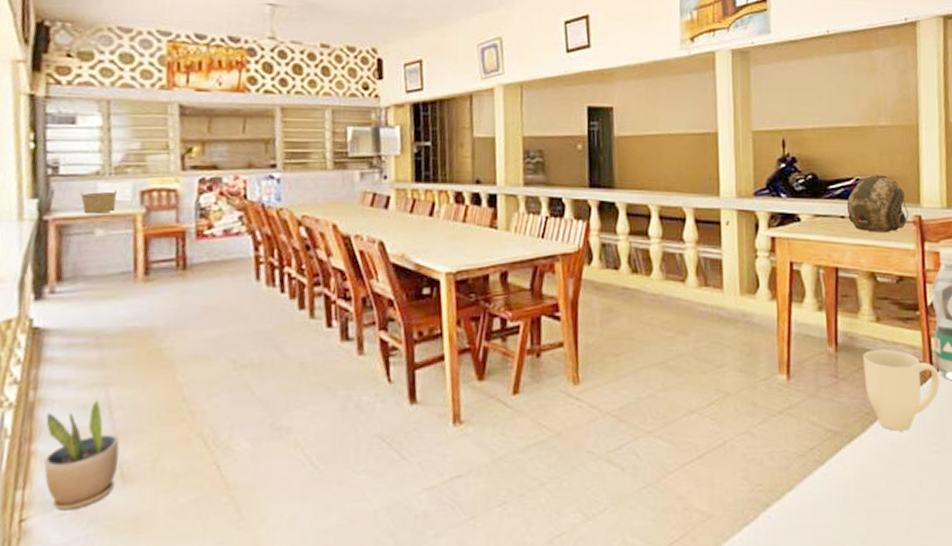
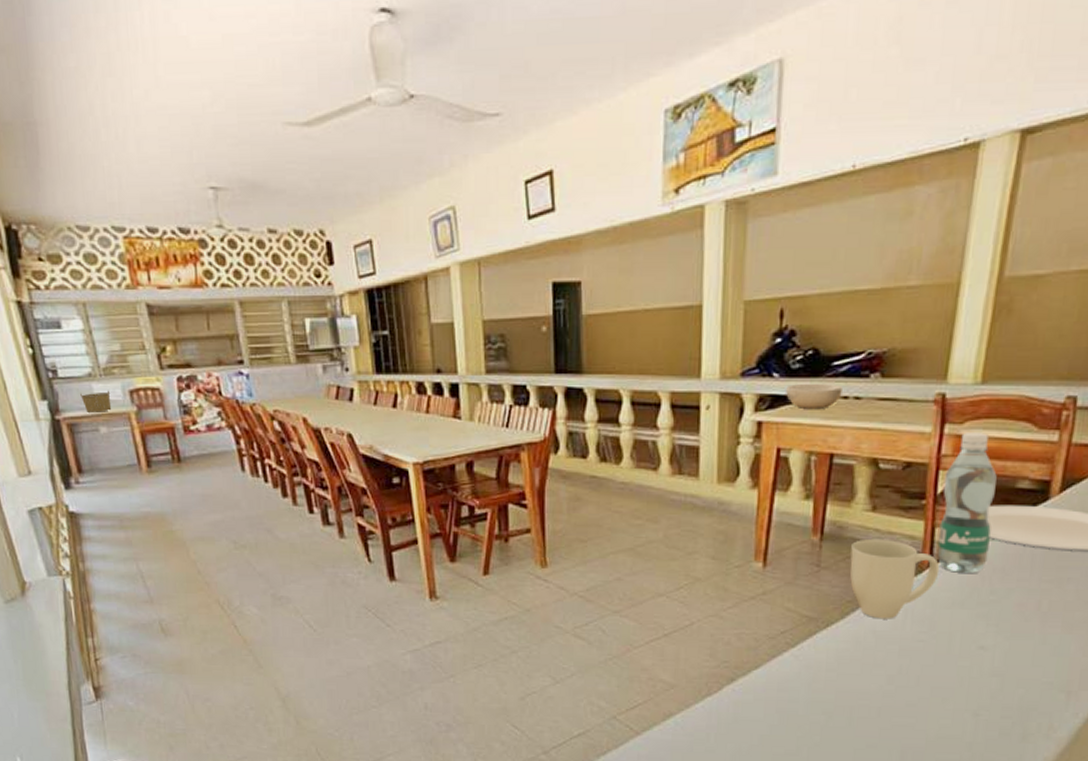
potted plant: present [44,400,120,511] -> none [96,572,159,654]
bowl: none [793,203,839,226] -> present [786,383,842,408]
helmet: present [846,175,909,233] -> none [852,347,931,414]

